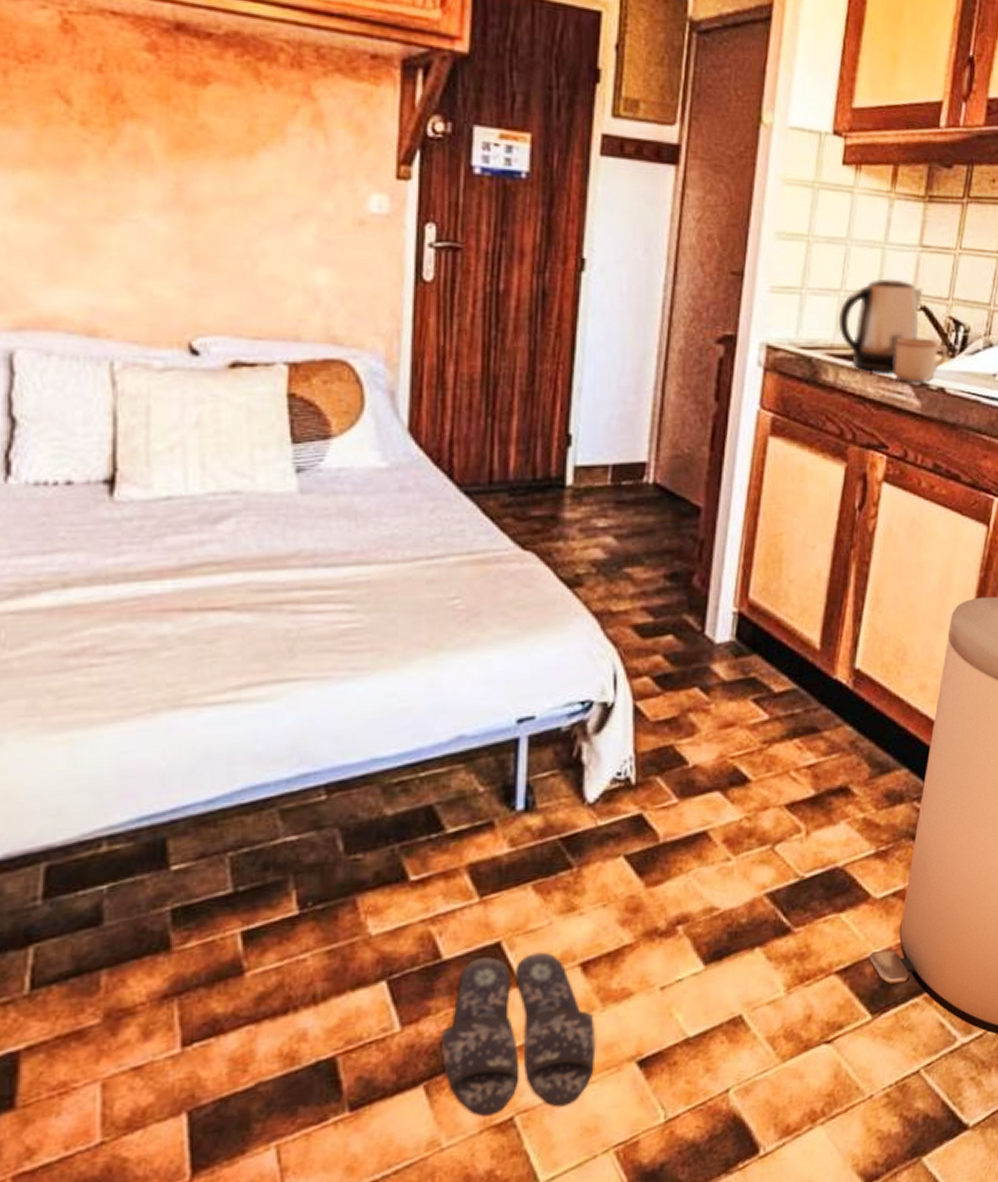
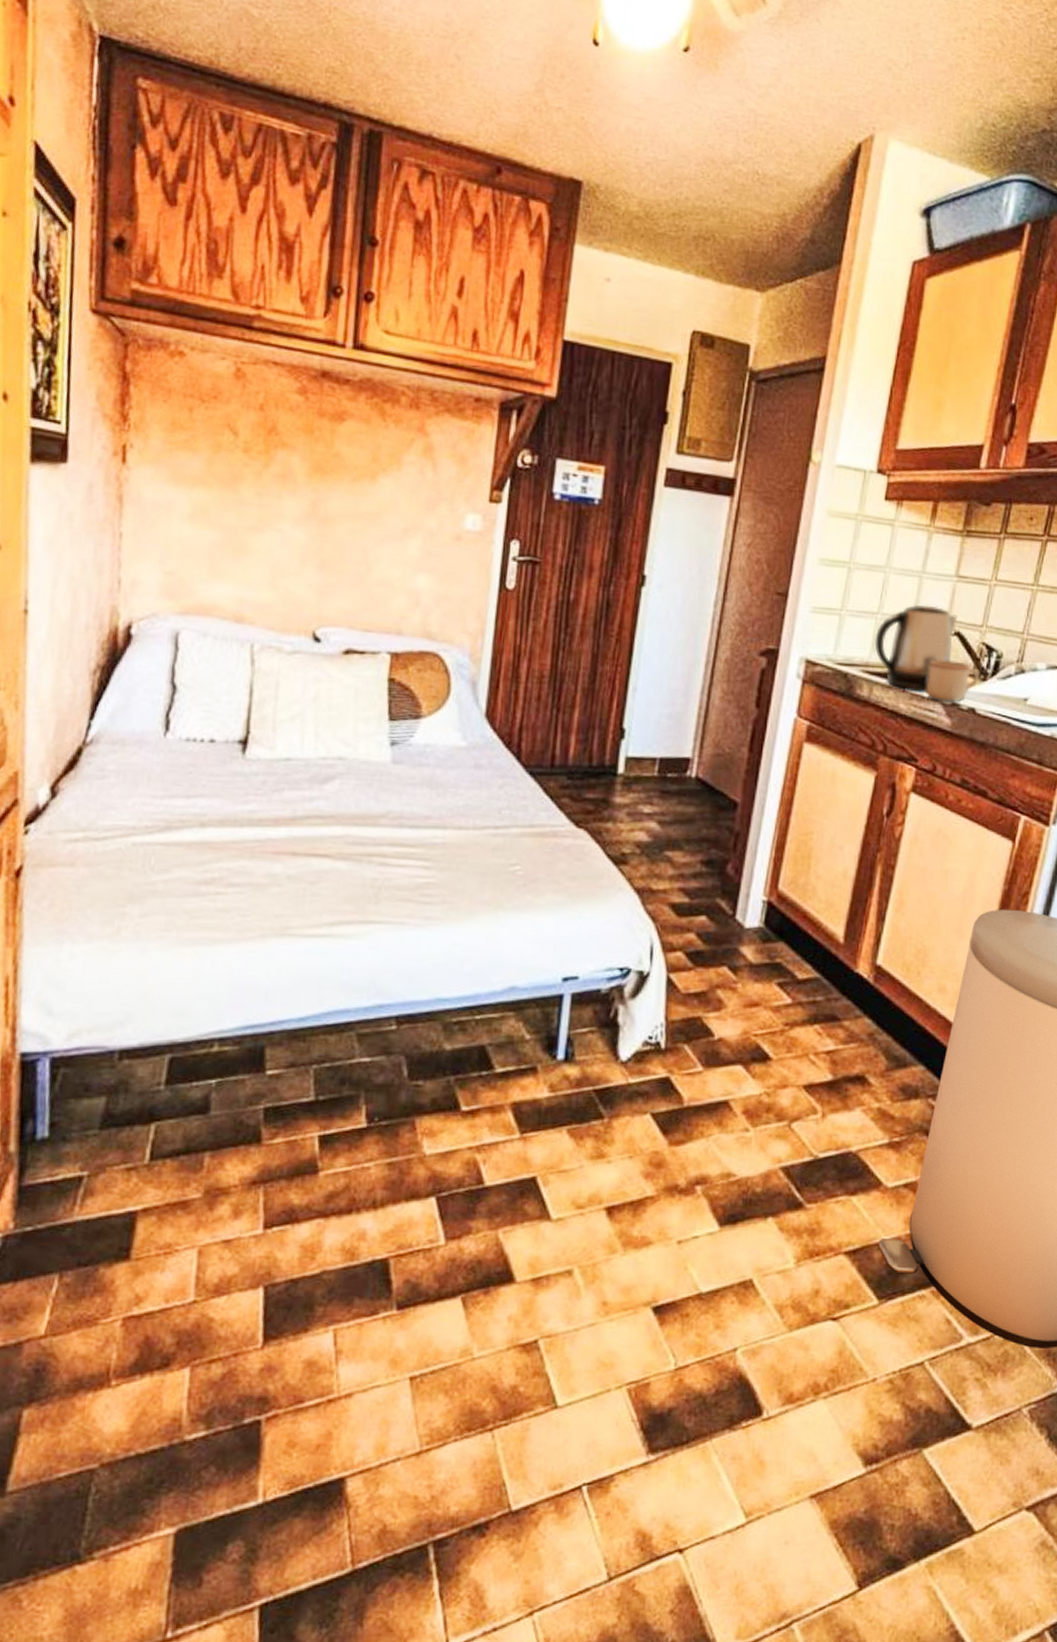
slippers: present [440,952,596,1116] -> none [478,1189,616,1338]

